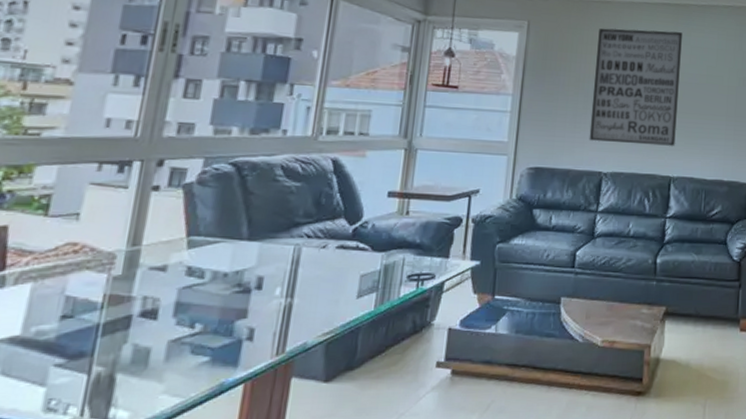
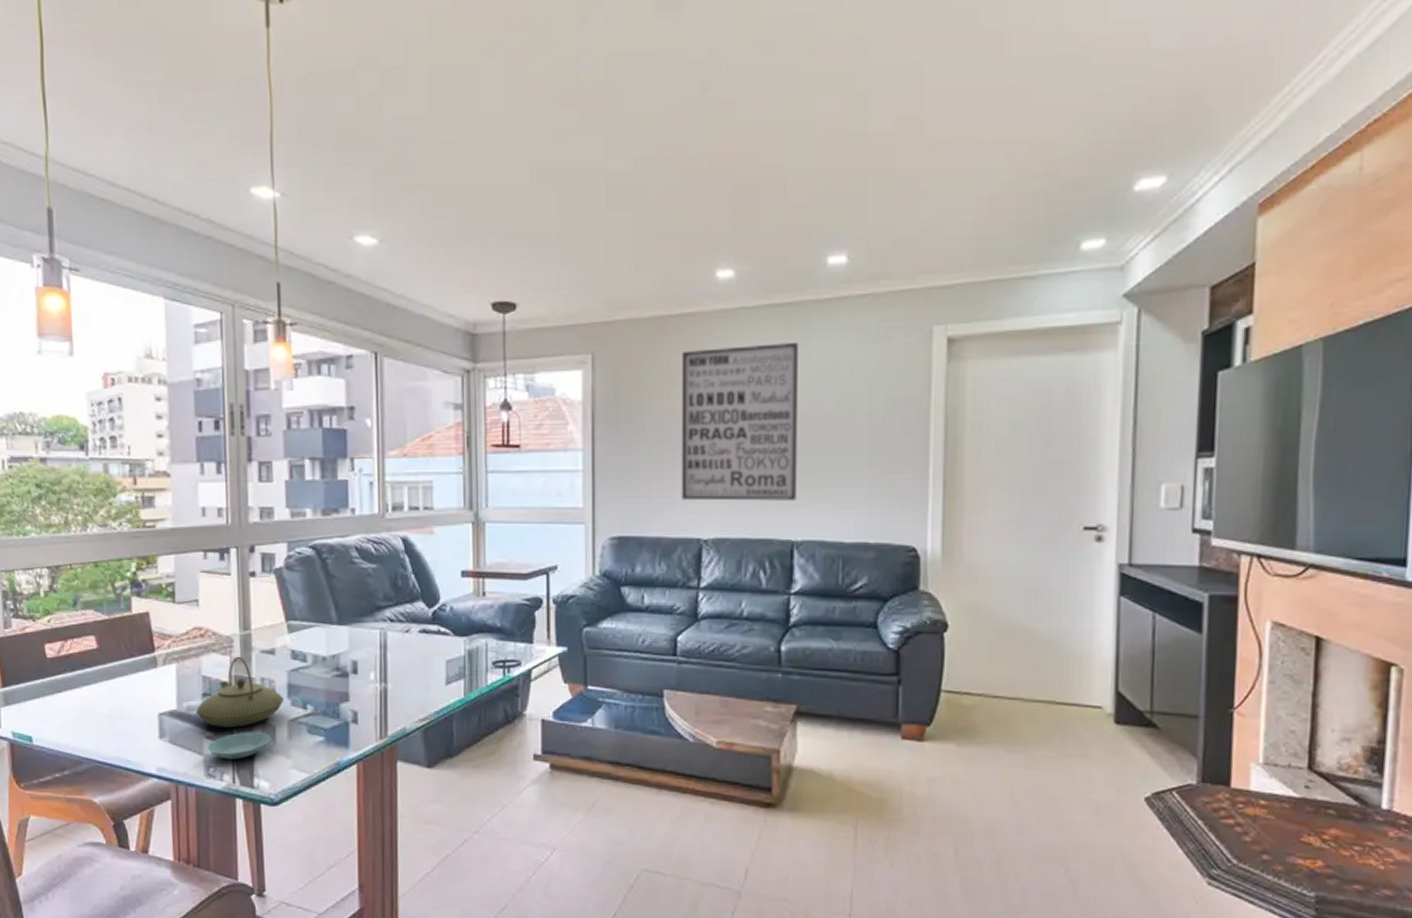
teapot: none [47,273,168,353] -> present [196,656,284,728]
saucer: none [52,356,143,389] -> present [206,732,271,760]

